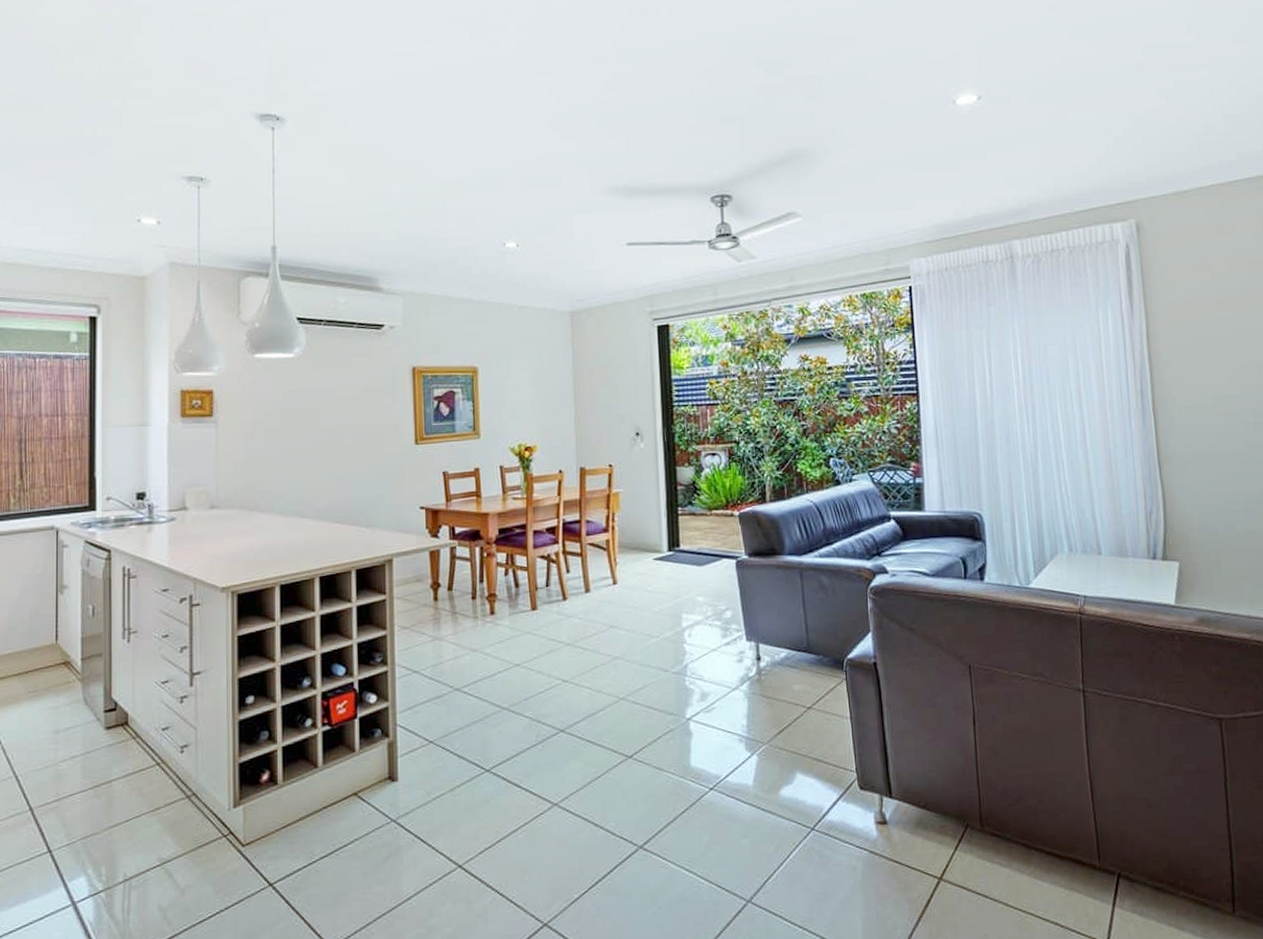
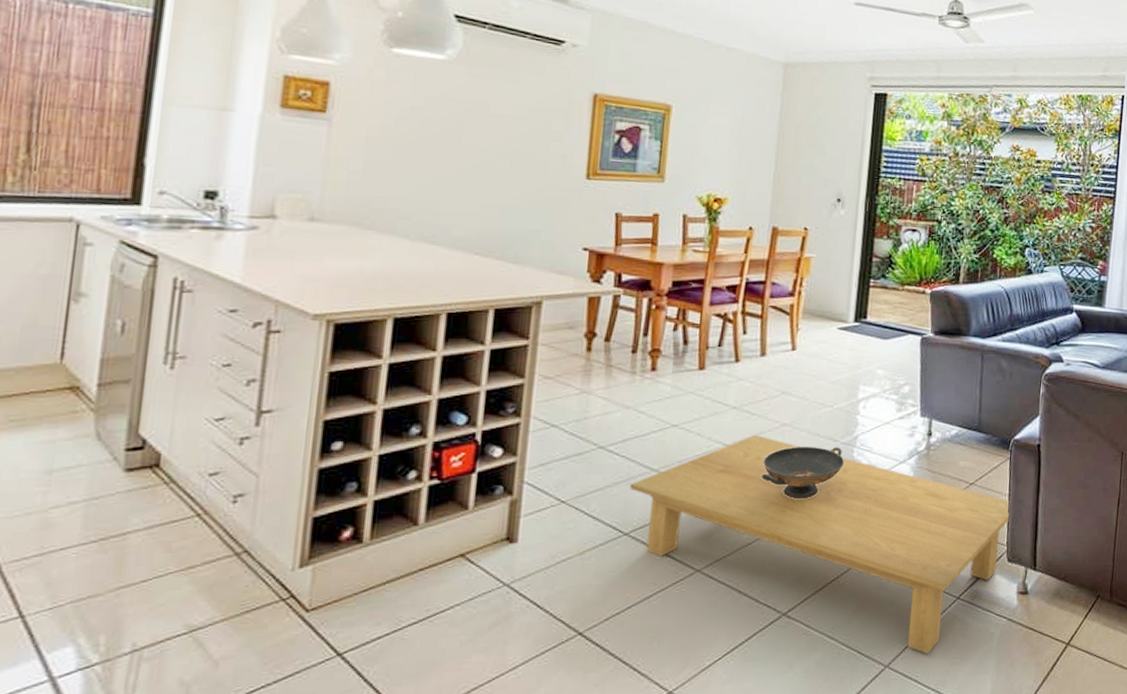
coffee table: none [486,669,856,889] -> present [630,434,1011,654]
decorative bowl: none [601,677,679,731] -> present [761,446,845,499]

